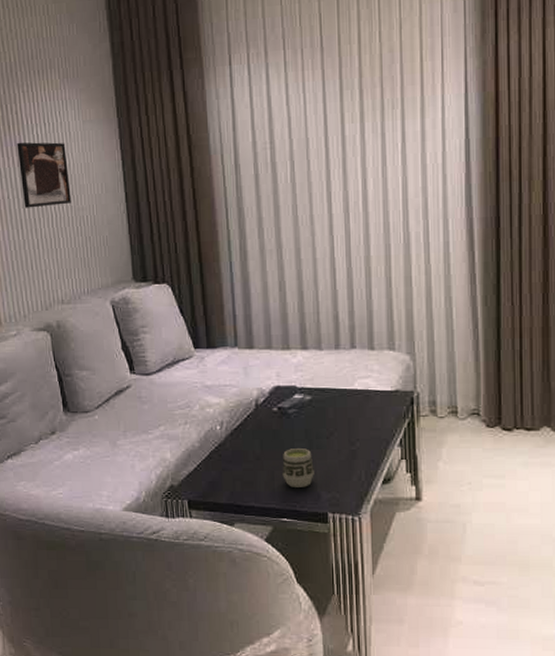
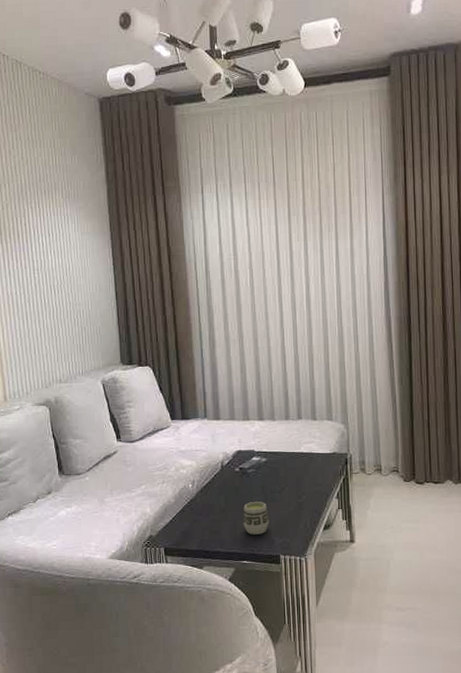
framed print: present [17,142,71,208] -> none [25,248,70,303]

